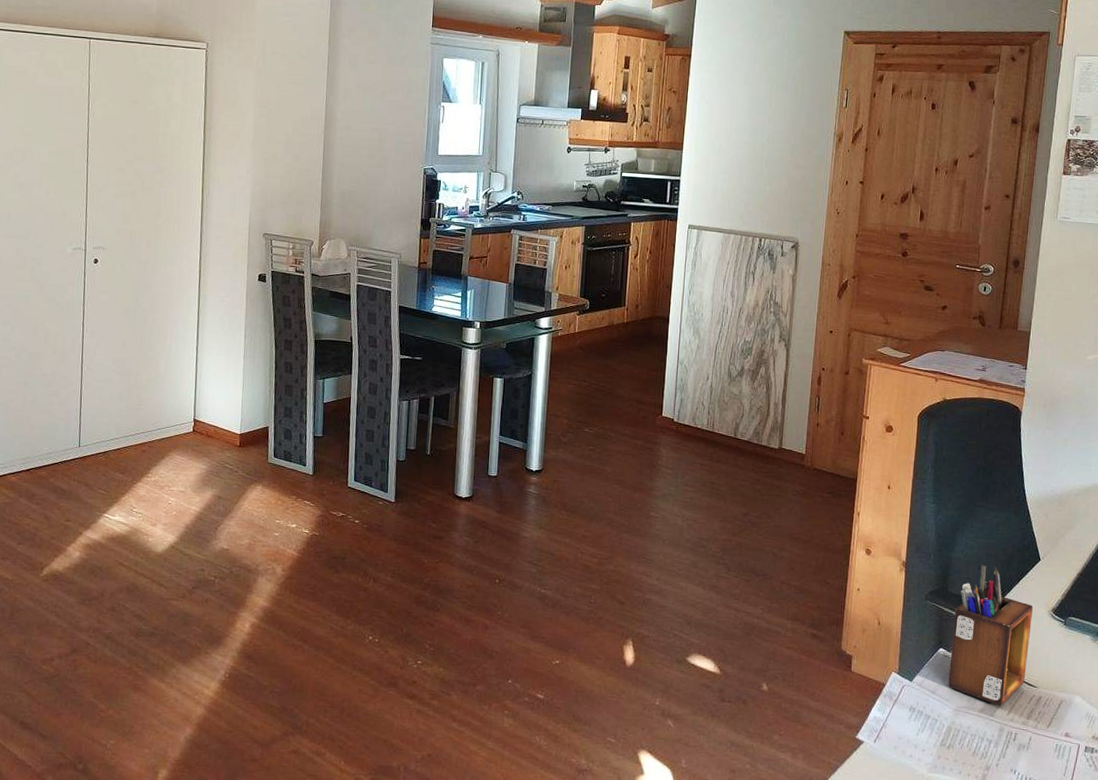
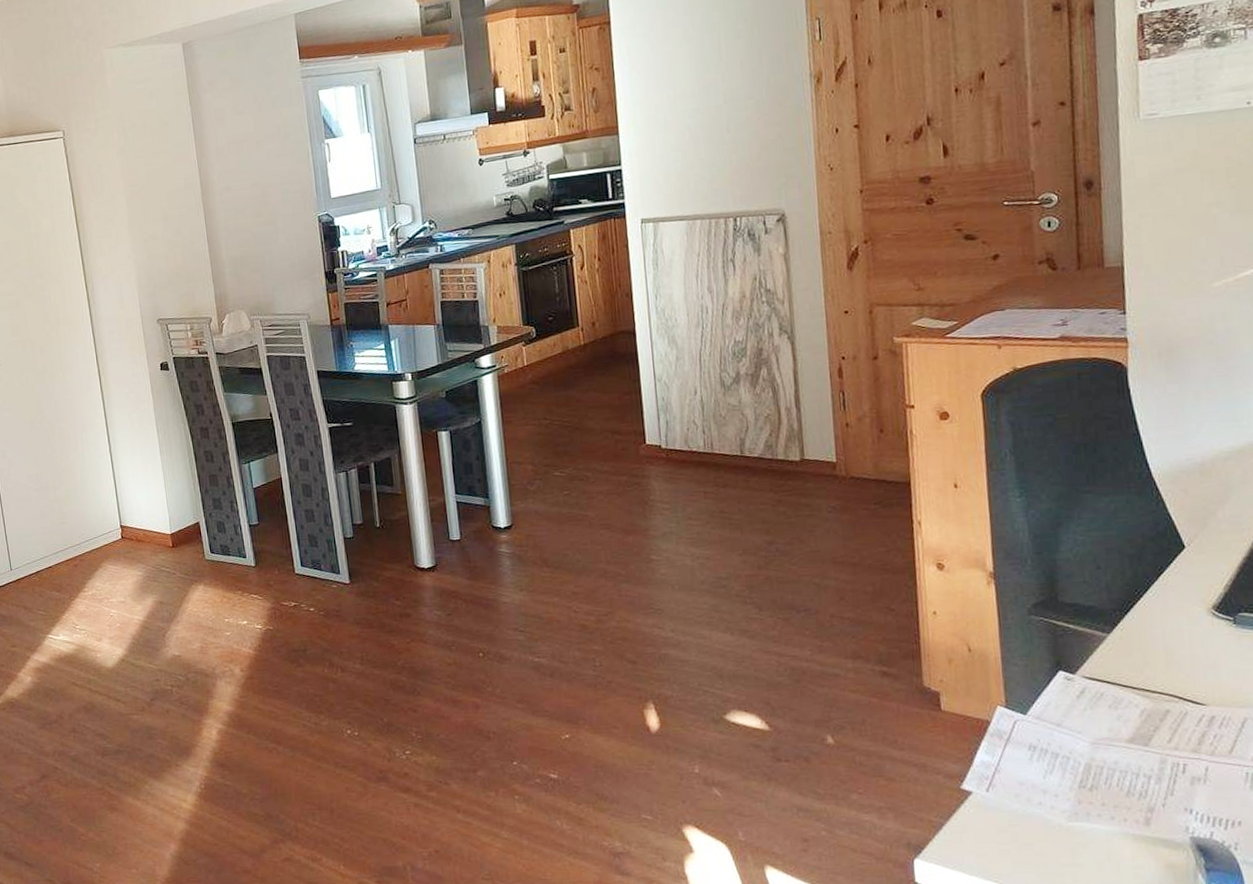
desk organizer: present [948,564,1033,706] -> none [1072,562,1187,733]

